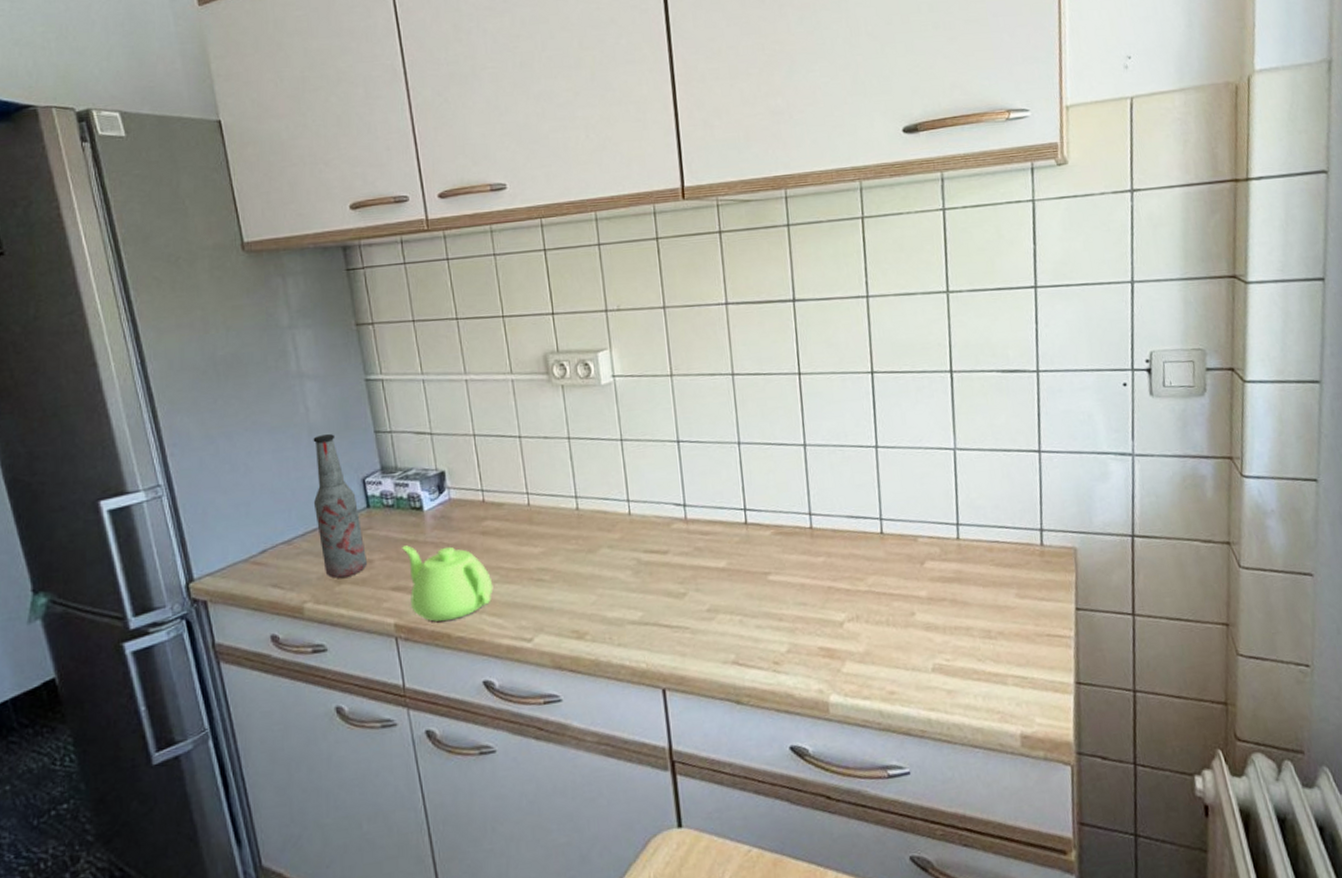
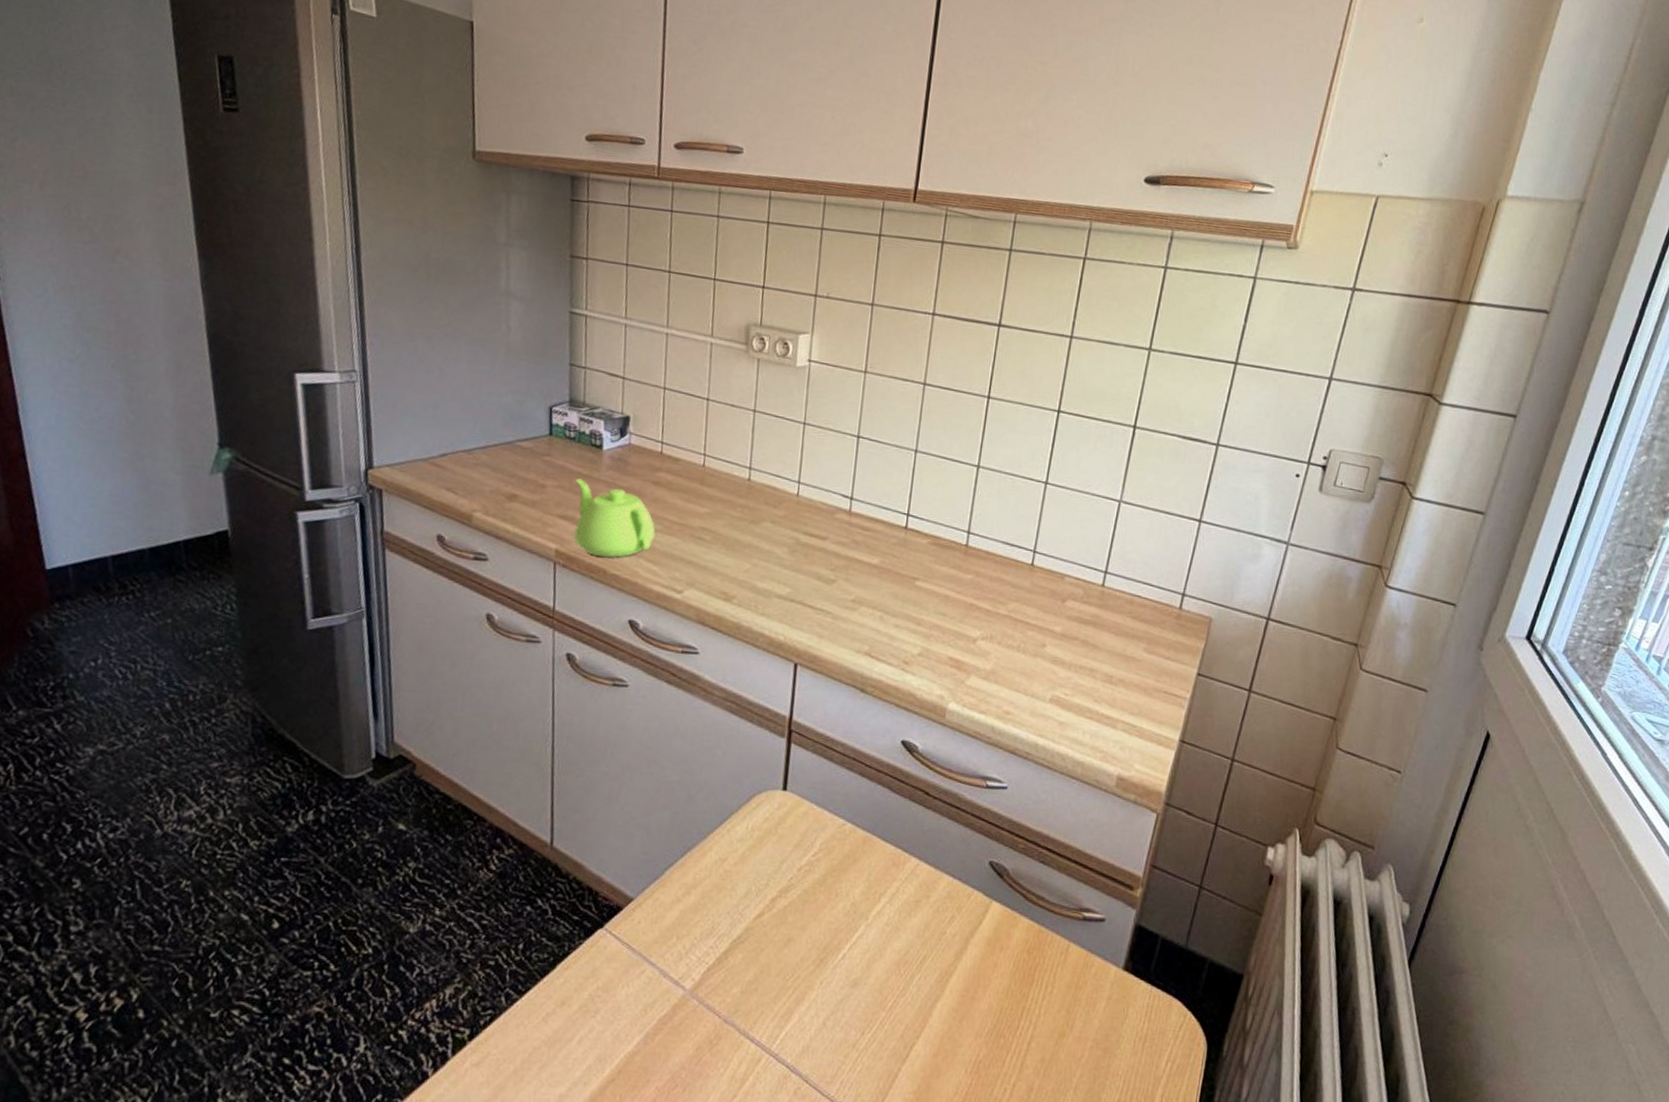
bottle: present [313,434,367,579] -> none [498,356,541,497]

